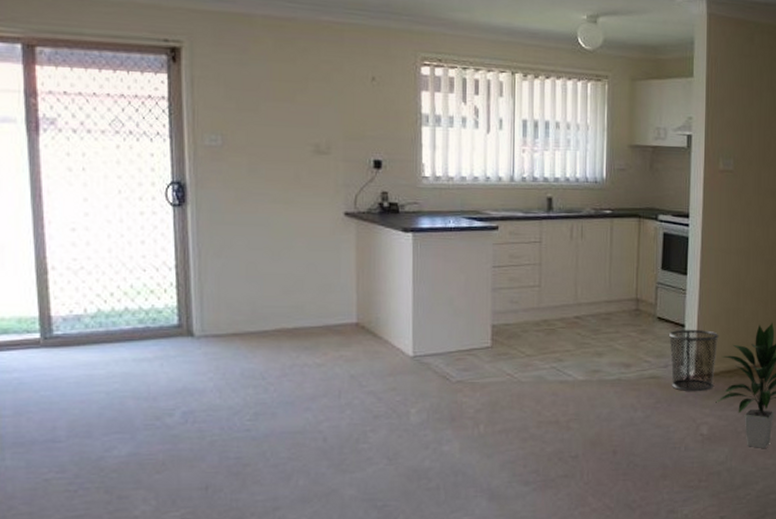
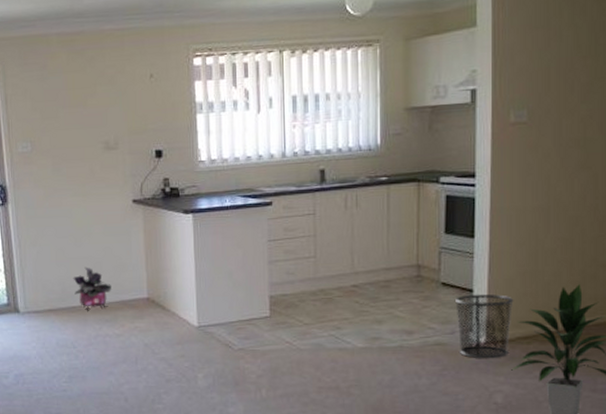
potted plant: none [266,284,314,335] -> present [73,266,111,310]

